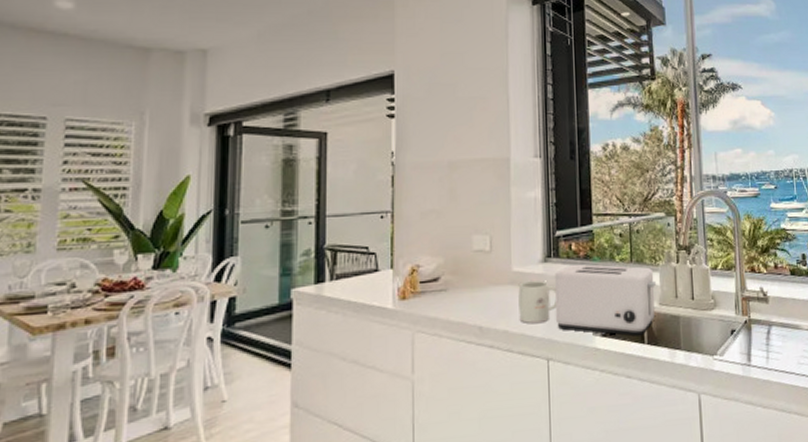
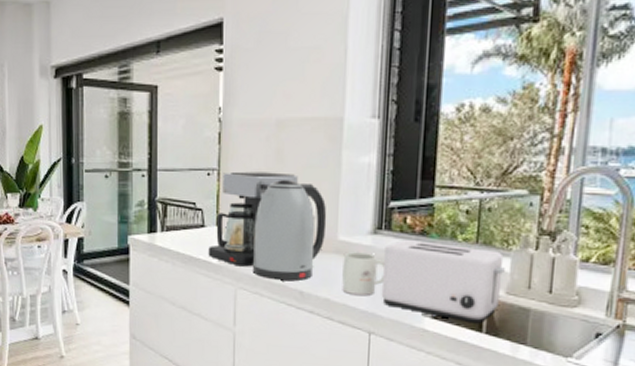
coffee maker: none [383,211,471,309] -> present [208,171,298,267]
kettle: none [429,218,501,319] -> present [252,180,327,282]

